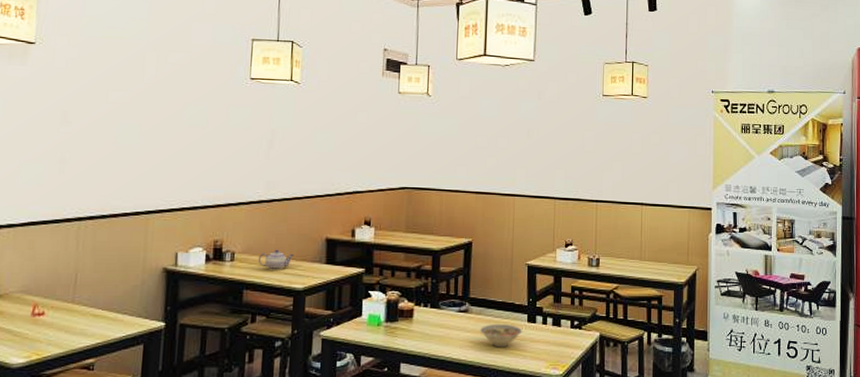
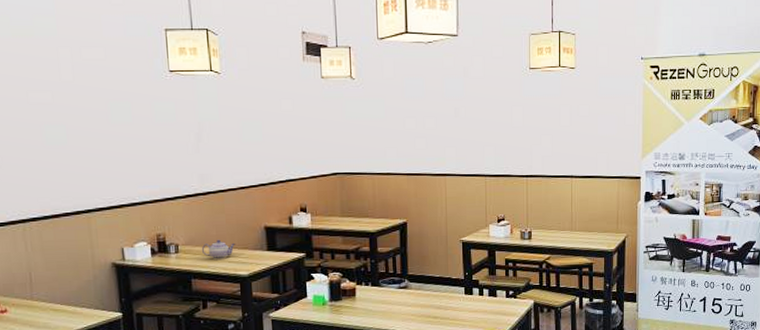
soup bowl: present [479,324,523,348] -> none [419,297,461,319]

